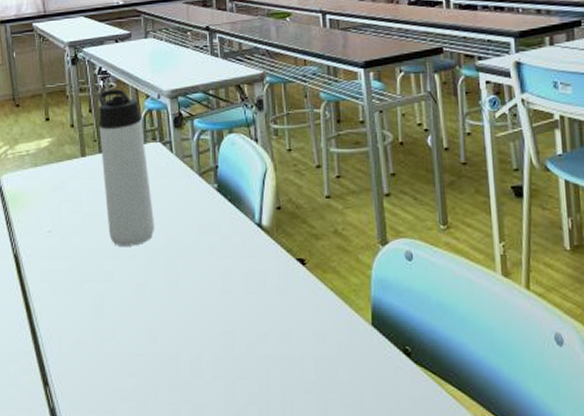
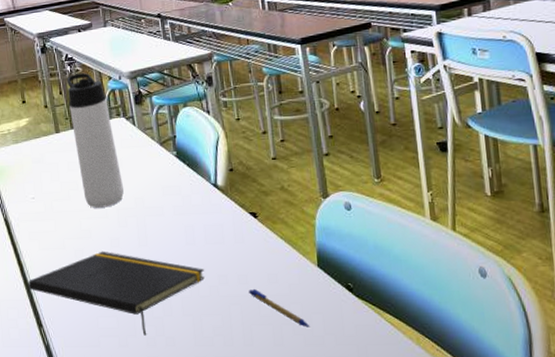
notepad: none [36,297,241,401] -> present [28,251,205,336]
pen: none [291,348,360,398] -> present [249,288,310,328]

